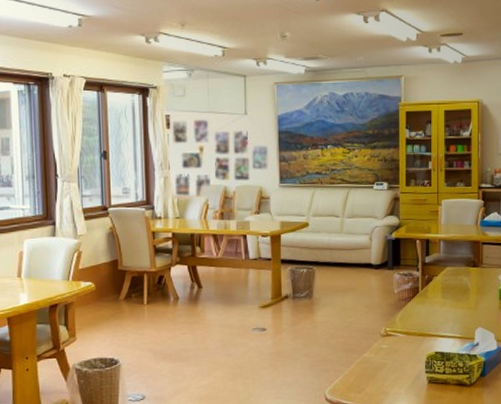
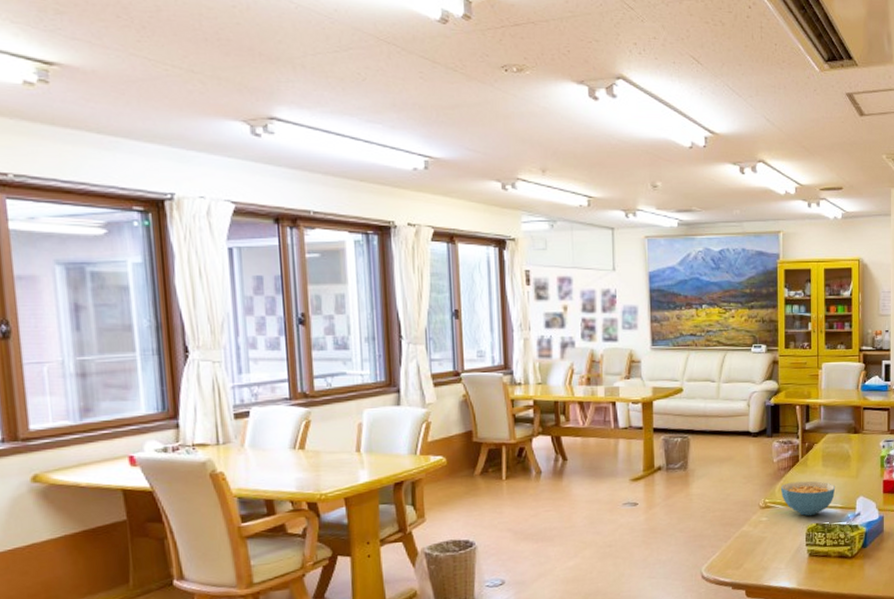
cereal bowl: none [402,311,455,344] -> present [781,481,836,516]

